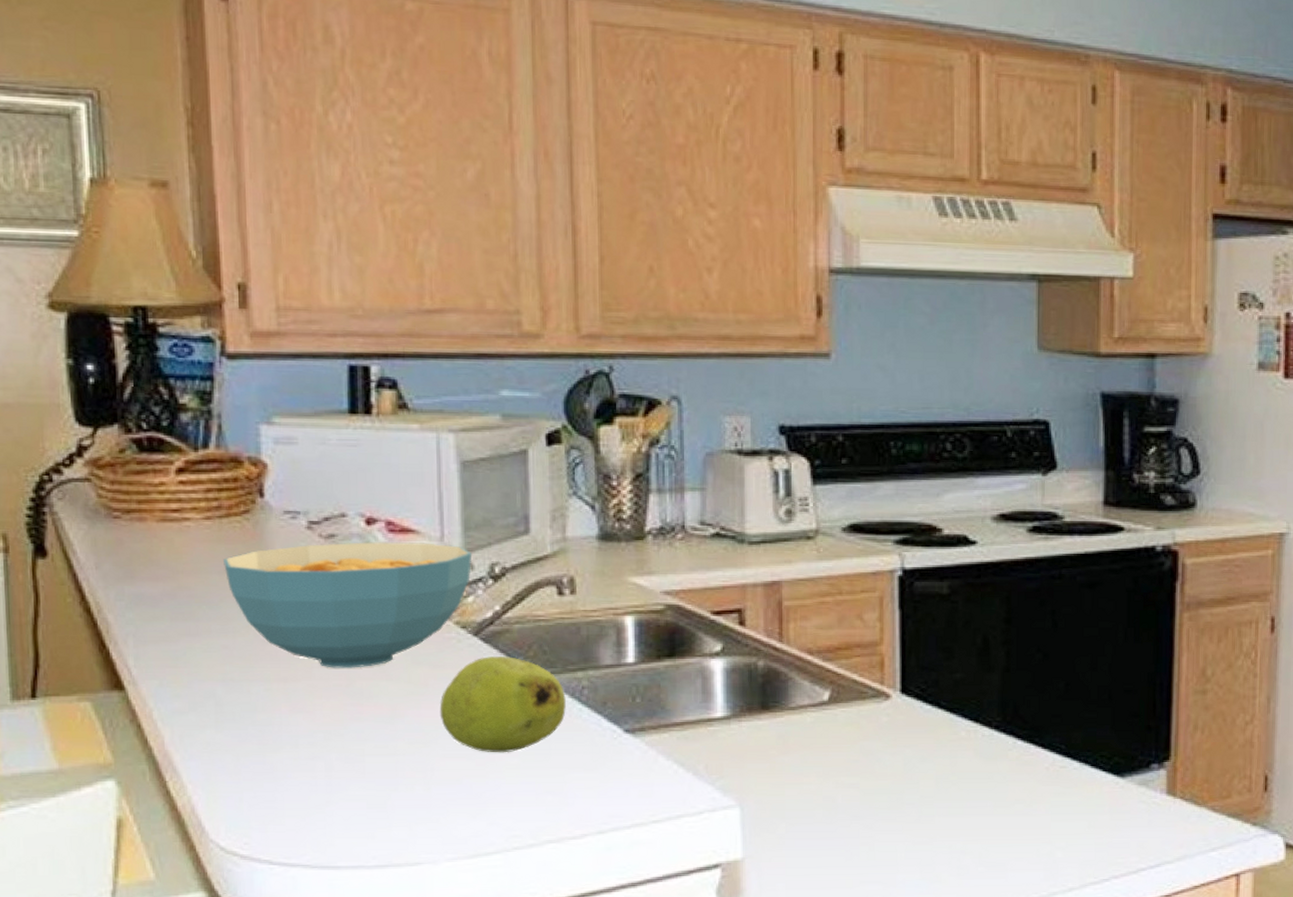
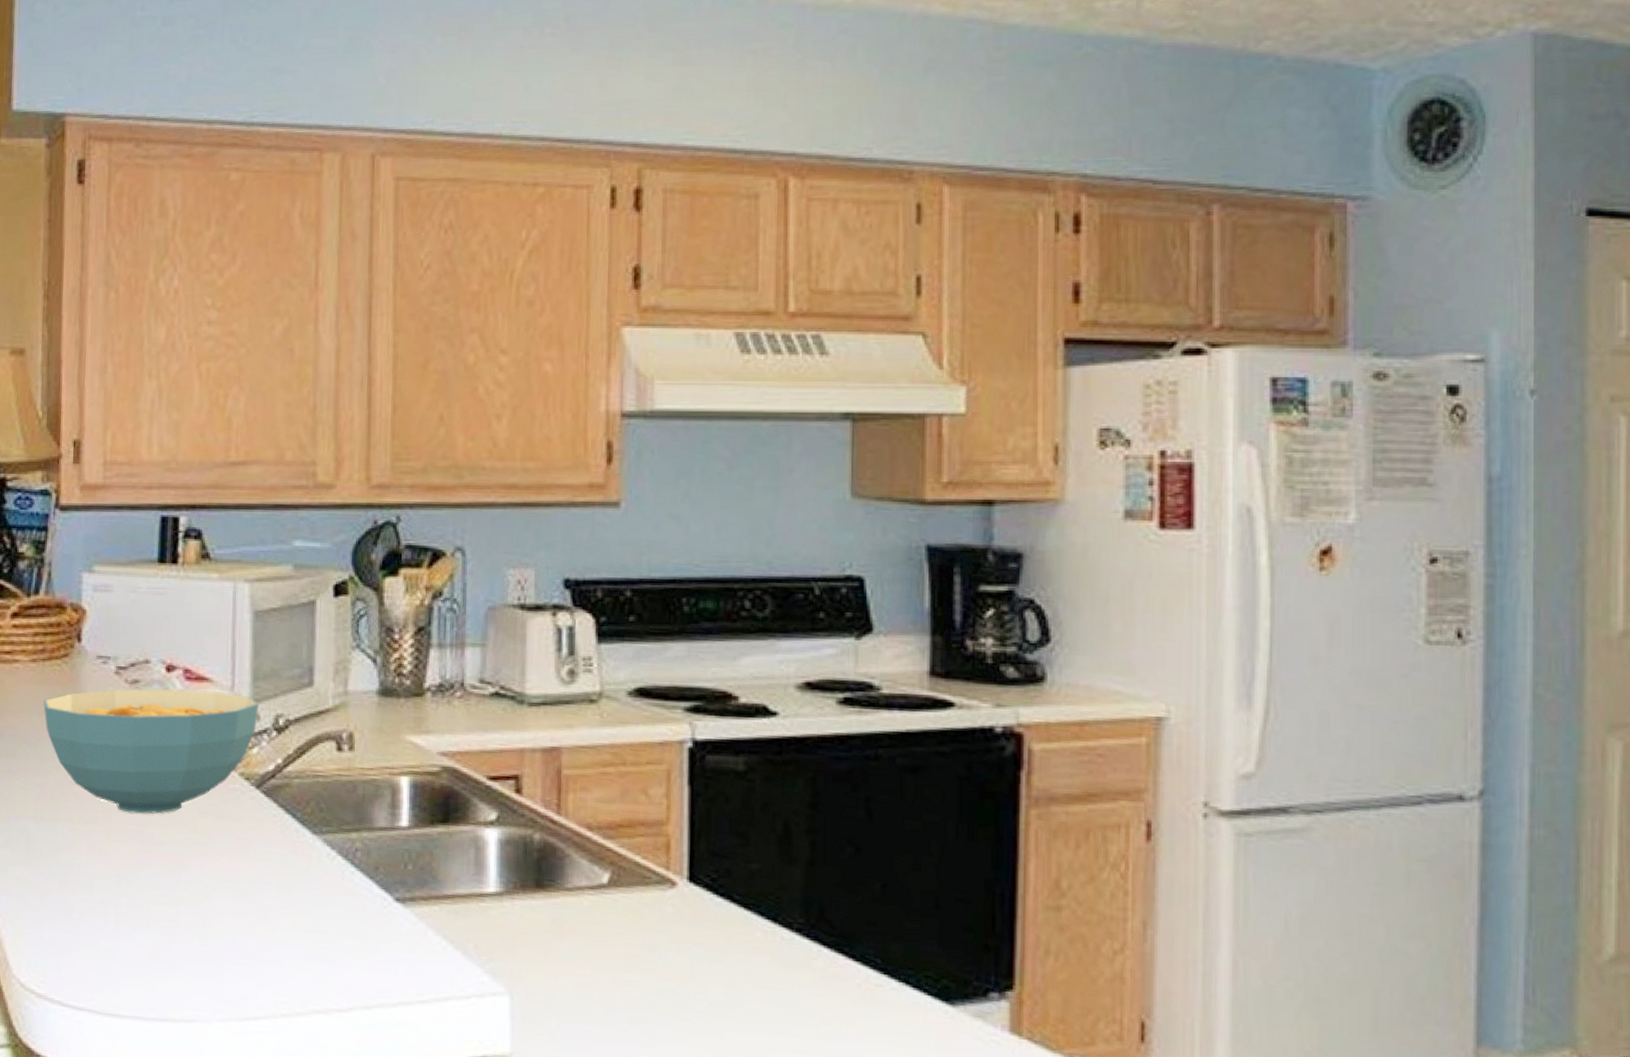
fruit: present [439,655,566,753] -> none [220,810,339,913]

